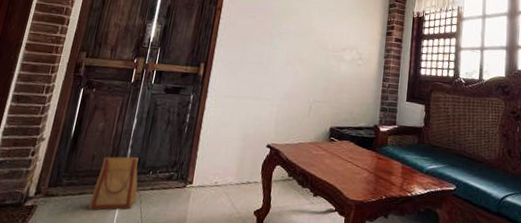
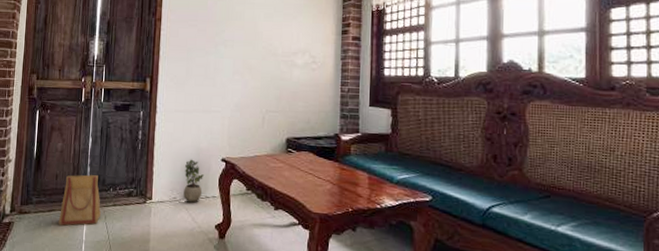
potted plant: none [225,144,249,188] -> present [183,159,205,203]

